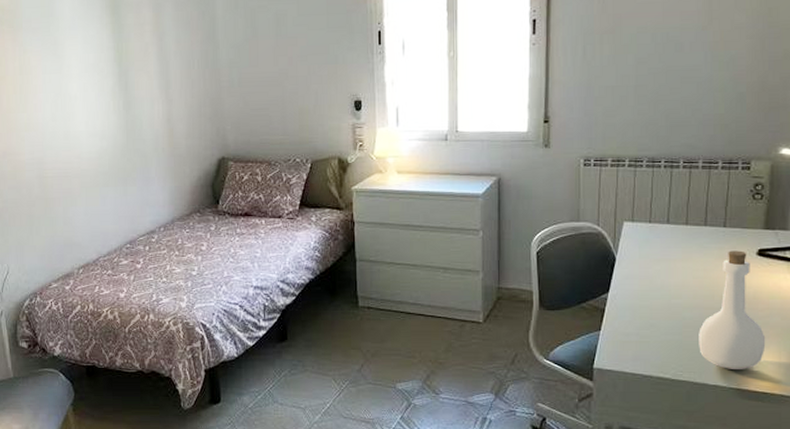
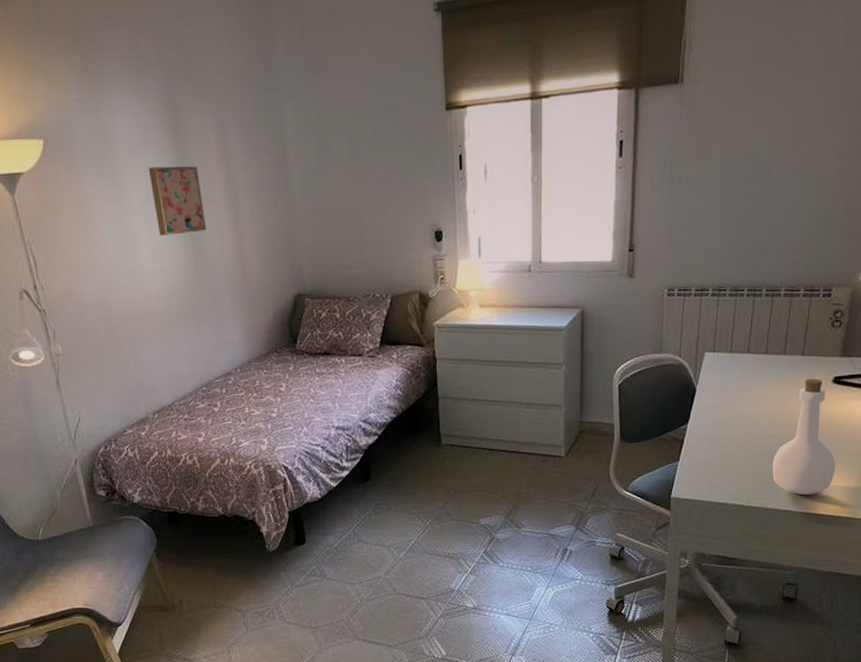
wall art: none [87,39,139,102] -> present [148,166,207,236]

